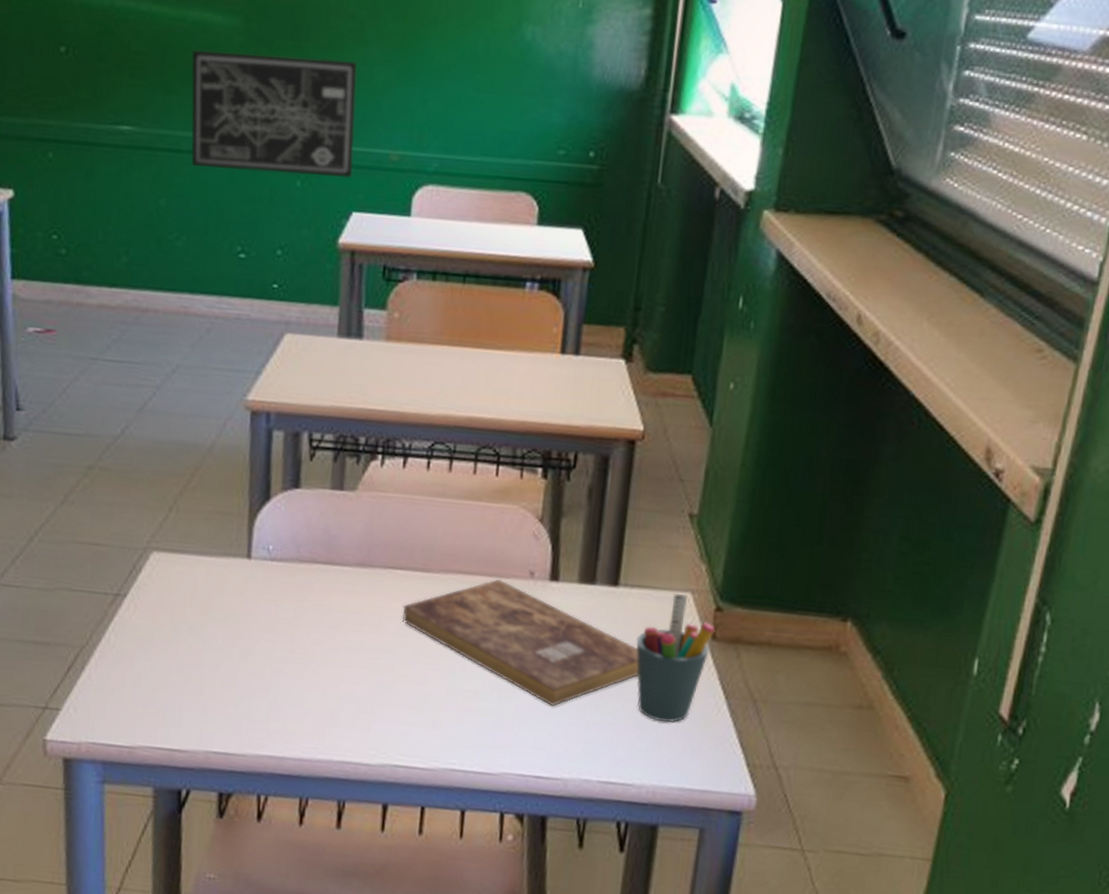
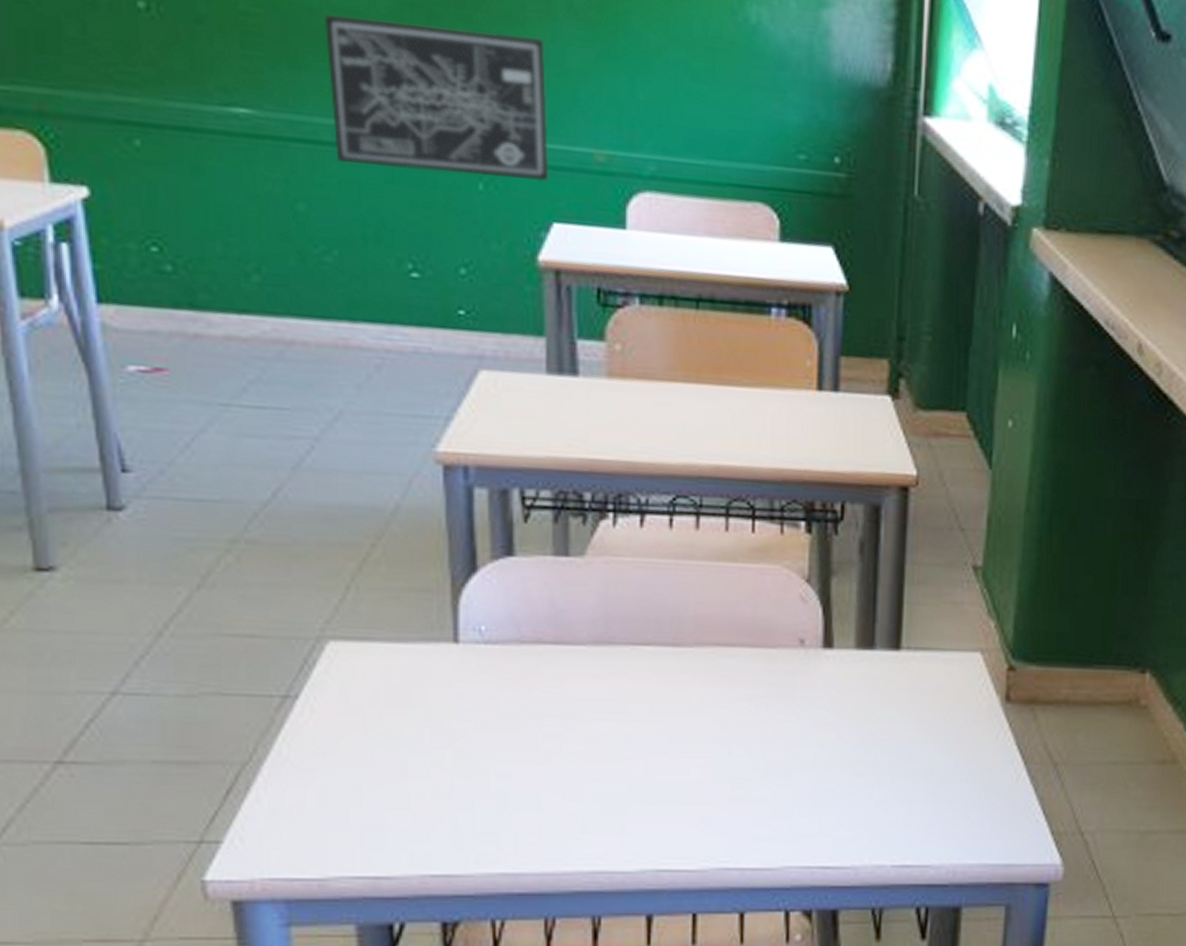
bible: present [402,579,639,707] -> none [653,649,930,789]
pen holder: present [636,593,715,723] -> none [924,653,1009,795]

